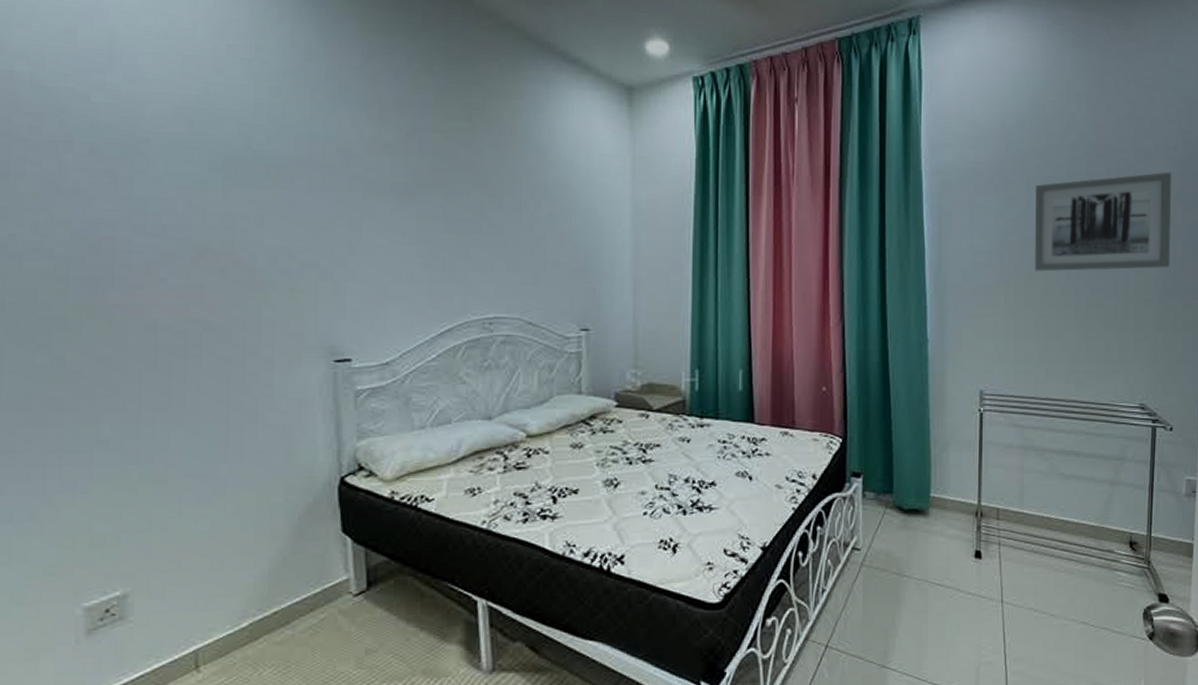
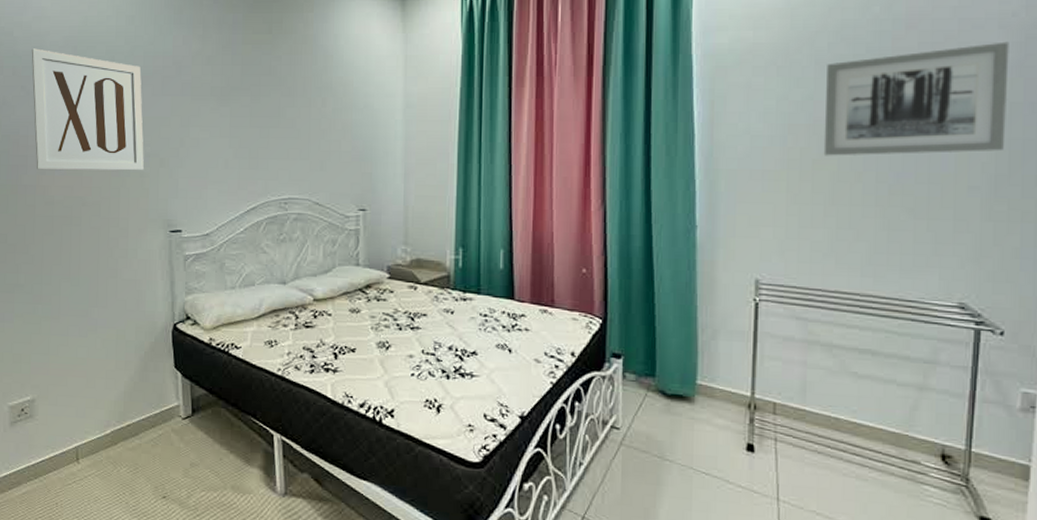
wall art: none [120,120,297,285] -> present [31,48,144,171]

